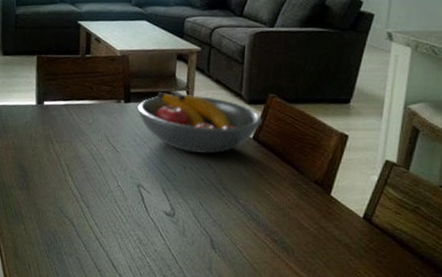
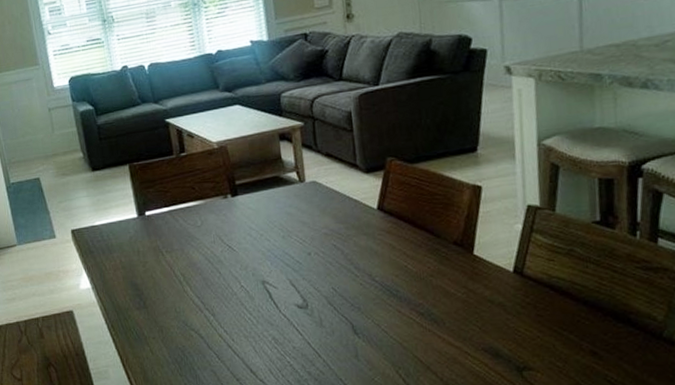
fruit bowl: present [136,92,263,154] -> none [245,173,385,237]

